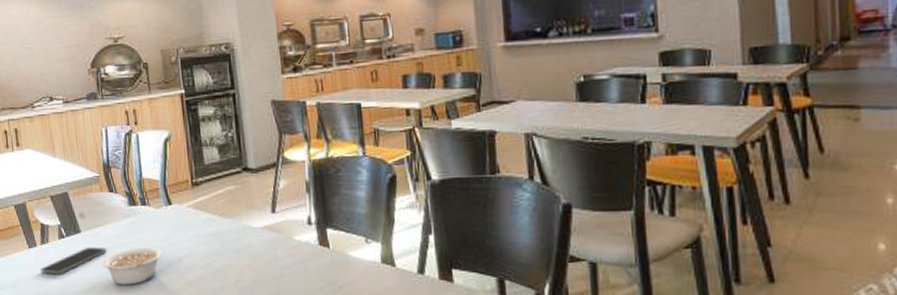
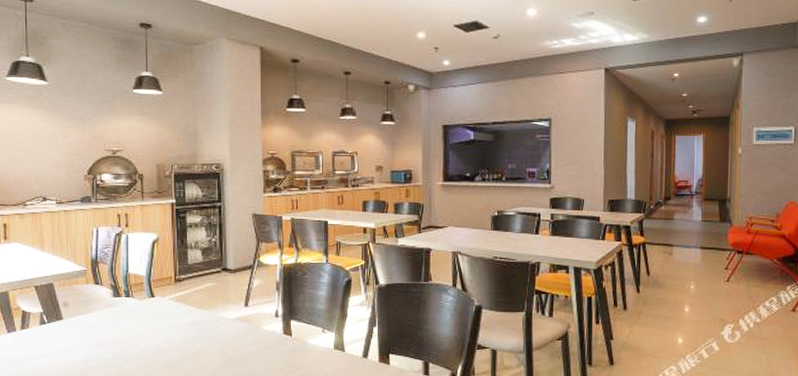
smartphone: present [40,246,106,274] -> none [18,332,87,357]
legume: present [102,247,163,286] -> none [82,334,142,367]

